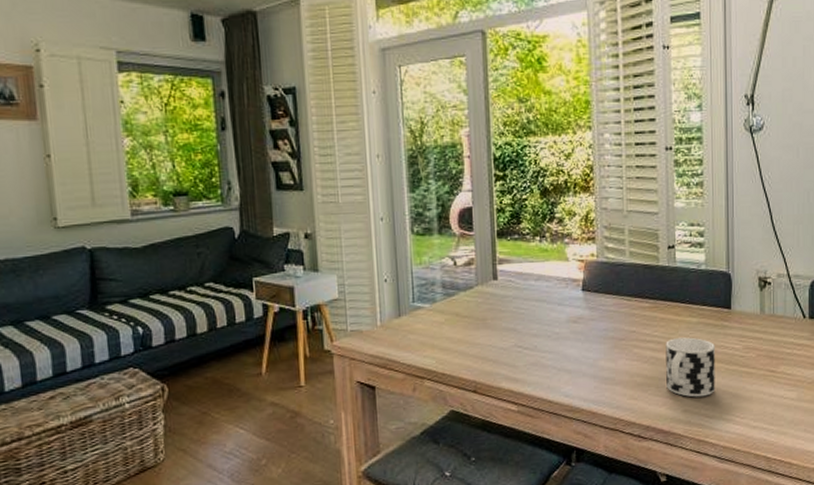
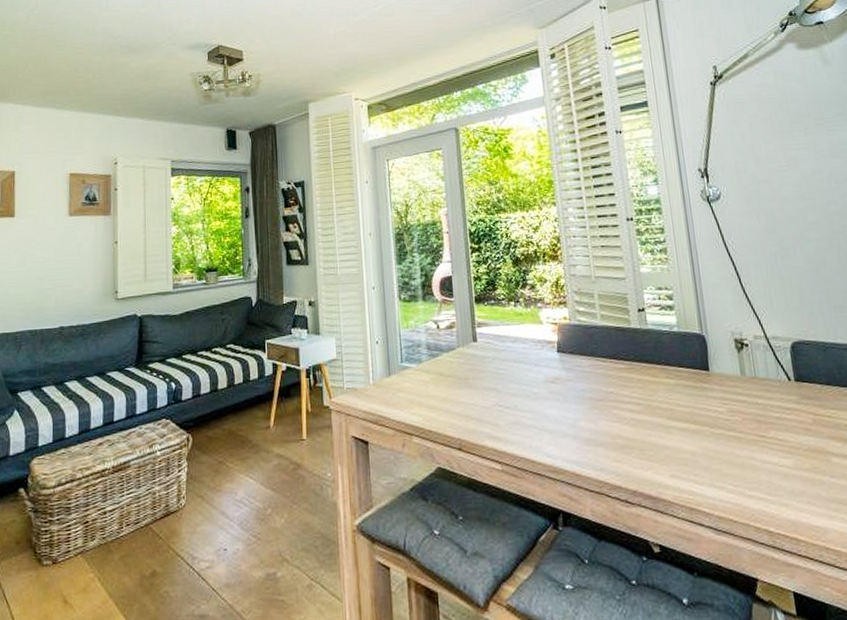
cup: present [666,337,715,397] -> none [645,399,703,462]

